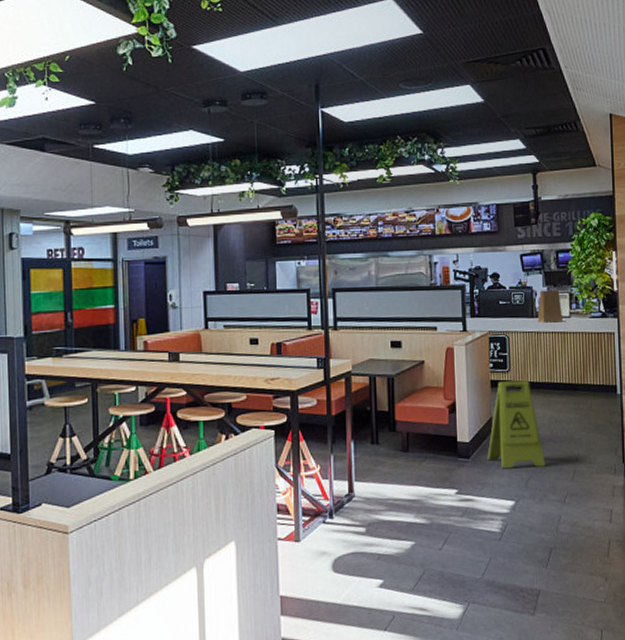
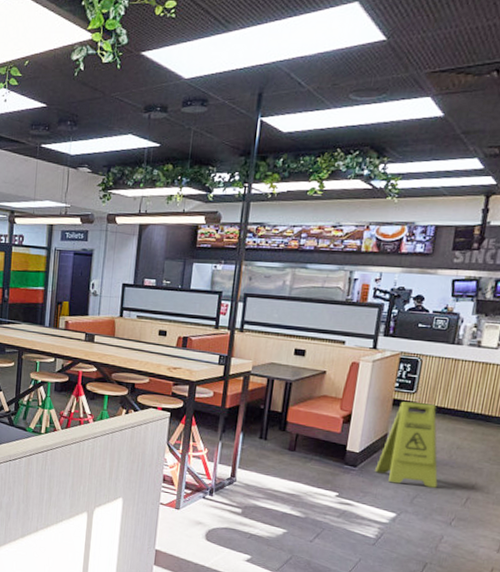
paper bag: present [537,290,564,323] -> none [458,318,491,353]

